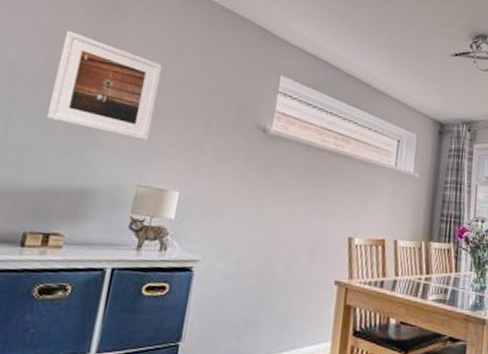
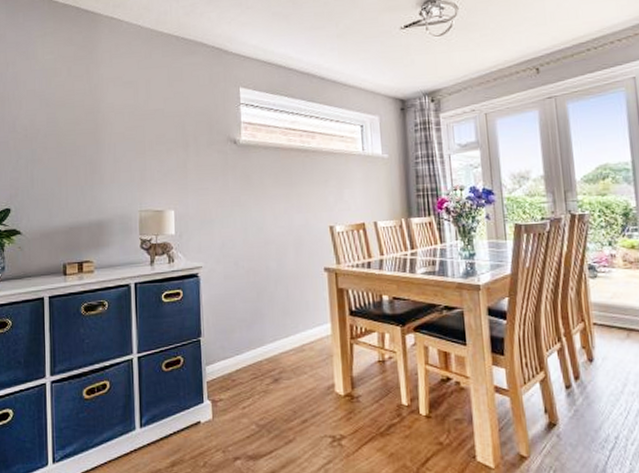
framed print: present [47,31,162,141] -> none [57,90,140,172]

